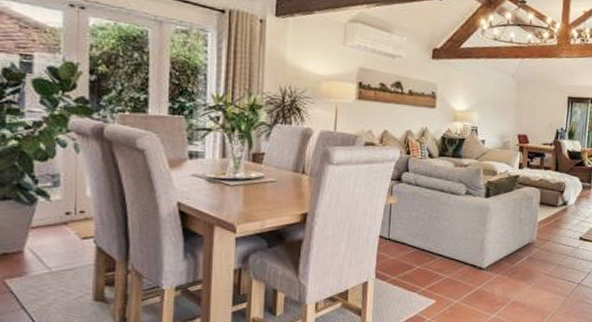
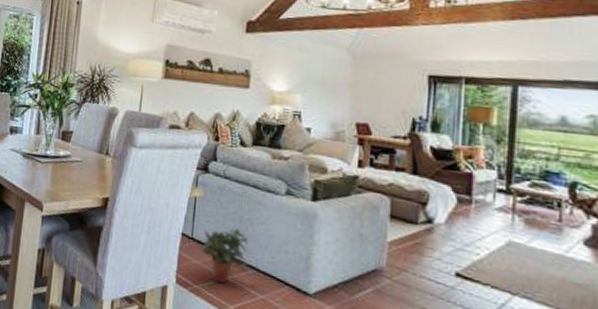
potted plant: none [395,226,436,272] -> present [199,228,249,284]

